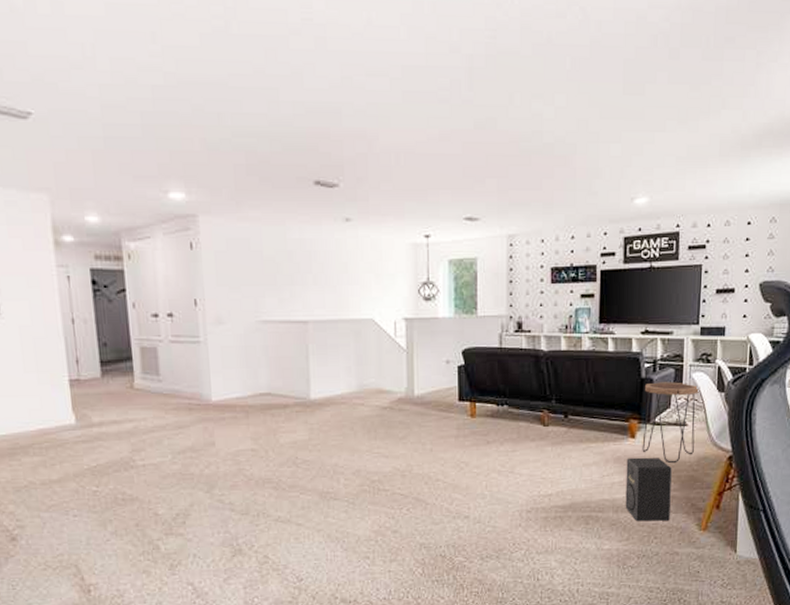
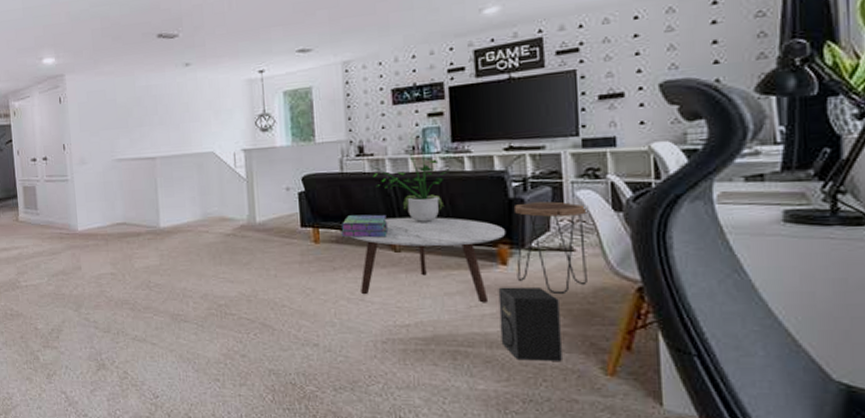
stack of books: none [496,390,540,413] -> present [341,214,389,238]
coffee table: none [503,393,637,472] -> present [349,217,506,303]
potted plant: none [526,328,595,398] -> present [369,149,449,222]

